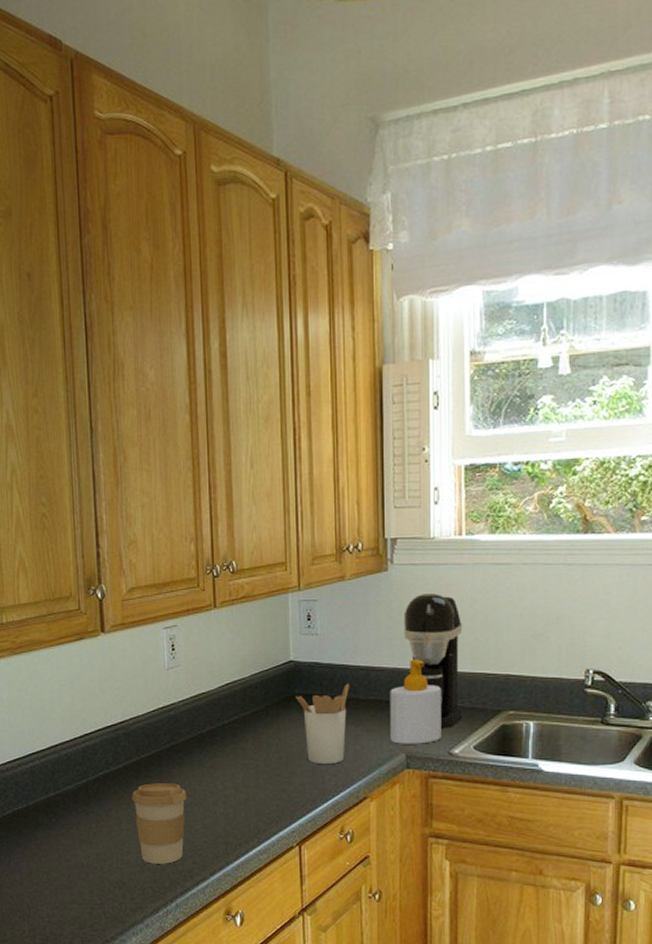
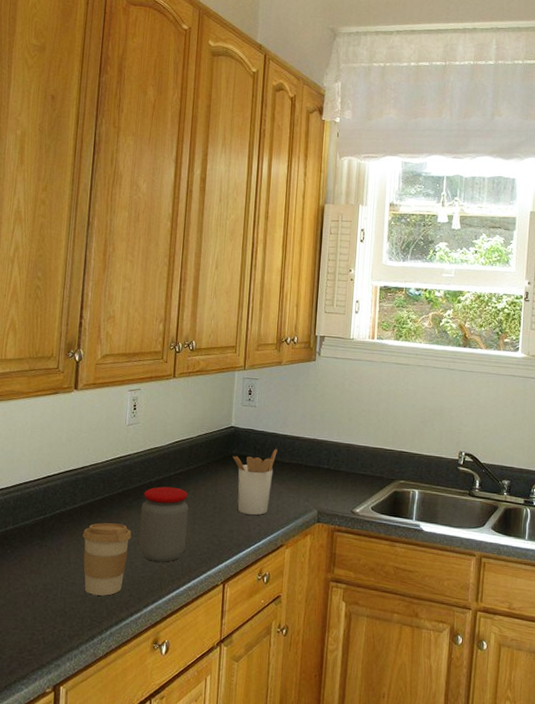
jar: none [194,737,250,824] -> present [138,486,188,562]
soap bottle: present [390,659,441,744] -> none [306,433,350,503]
coffee maker: present [403,593,463,729] -> none [324,381,370,491]

